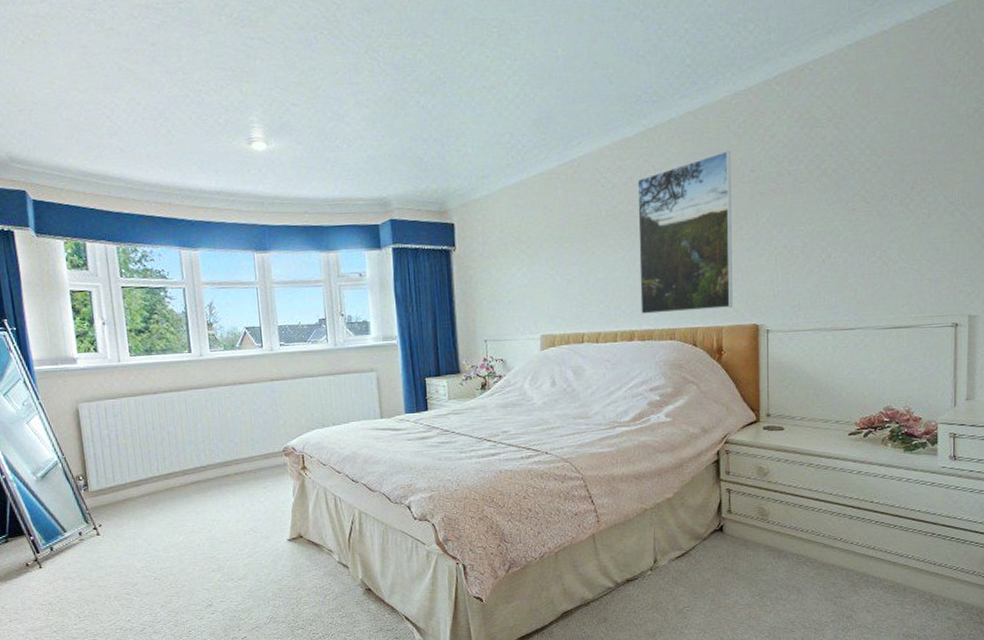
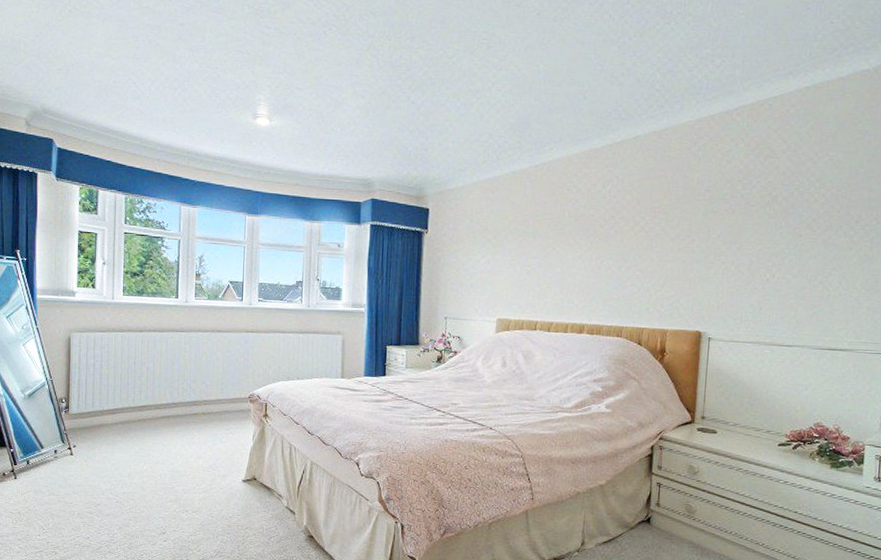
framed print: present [637,150,733,314] -> none [592,169,689,313]

